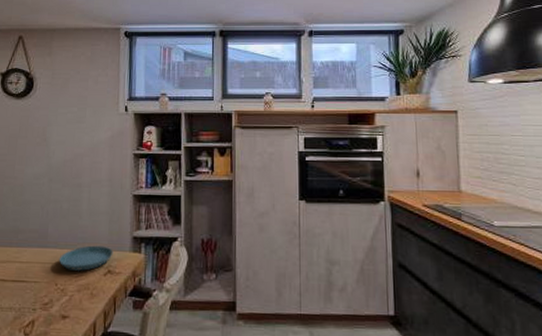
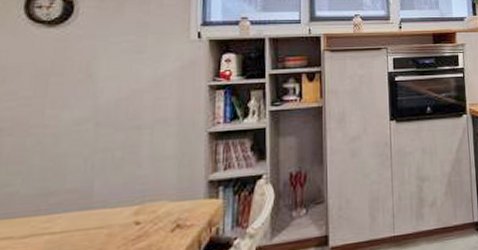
saucer: present [58,245,114,271] -> none [108,196,184,233]

